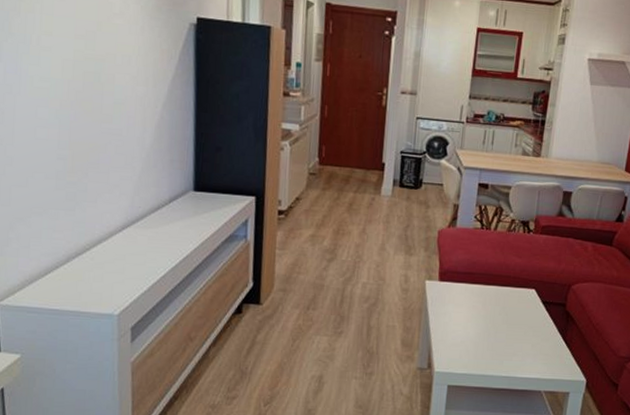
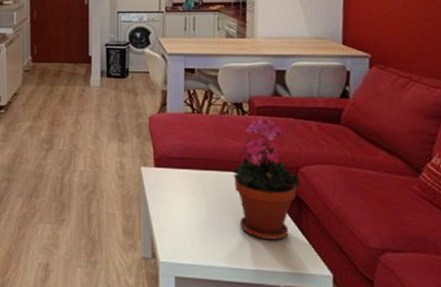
potted plant: none [512,236,571,351] -> present [233,117,301,240]

